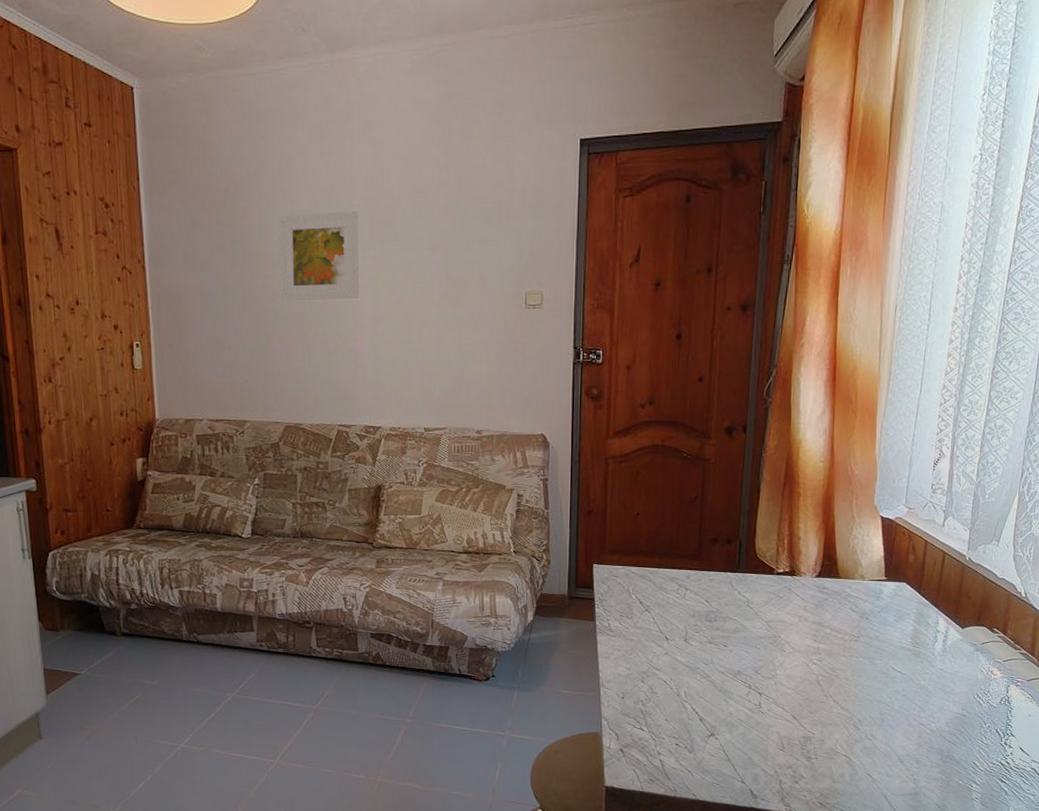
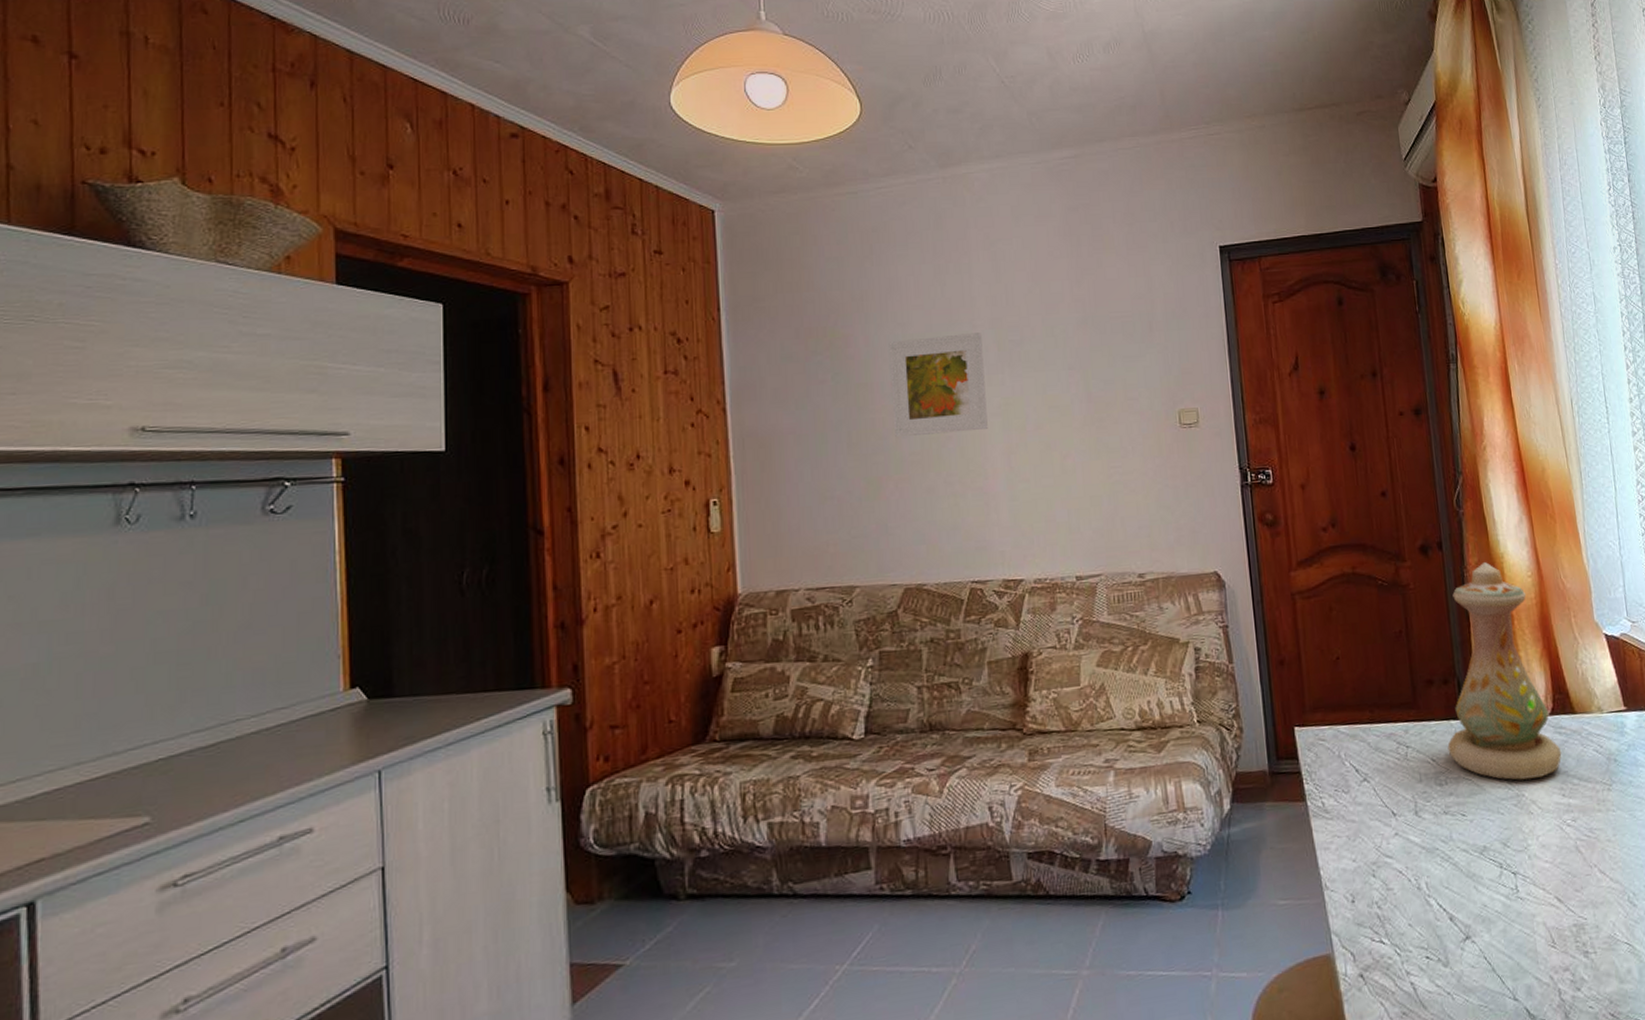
vase: none [721,446,821,625] -> present [1447,562,1562,781]

